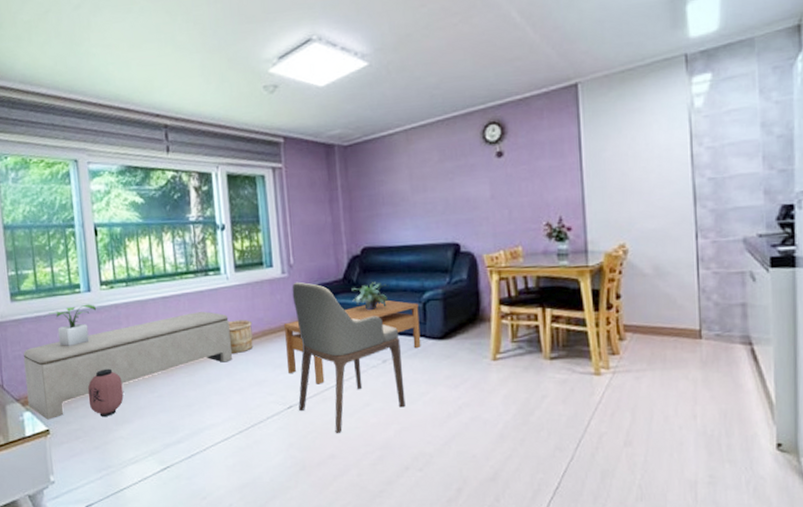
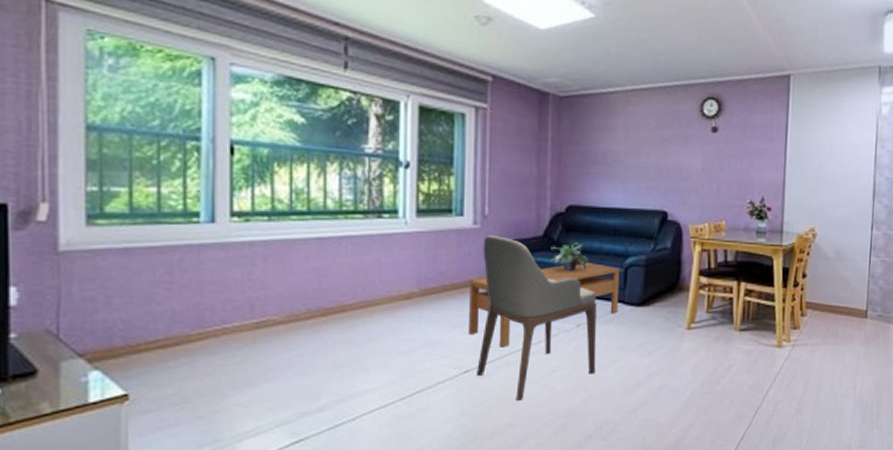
bench: present [23,311,232,420] -> none [97,259,402,382]
potted plant: present [43,304,97,346] -> none [137,238,222,289]
lantern: present [87,368,124,417] -> none [195,319,248,379]
wooden bucket: present [228,319,253,353] -> none [400,271,432,309]

